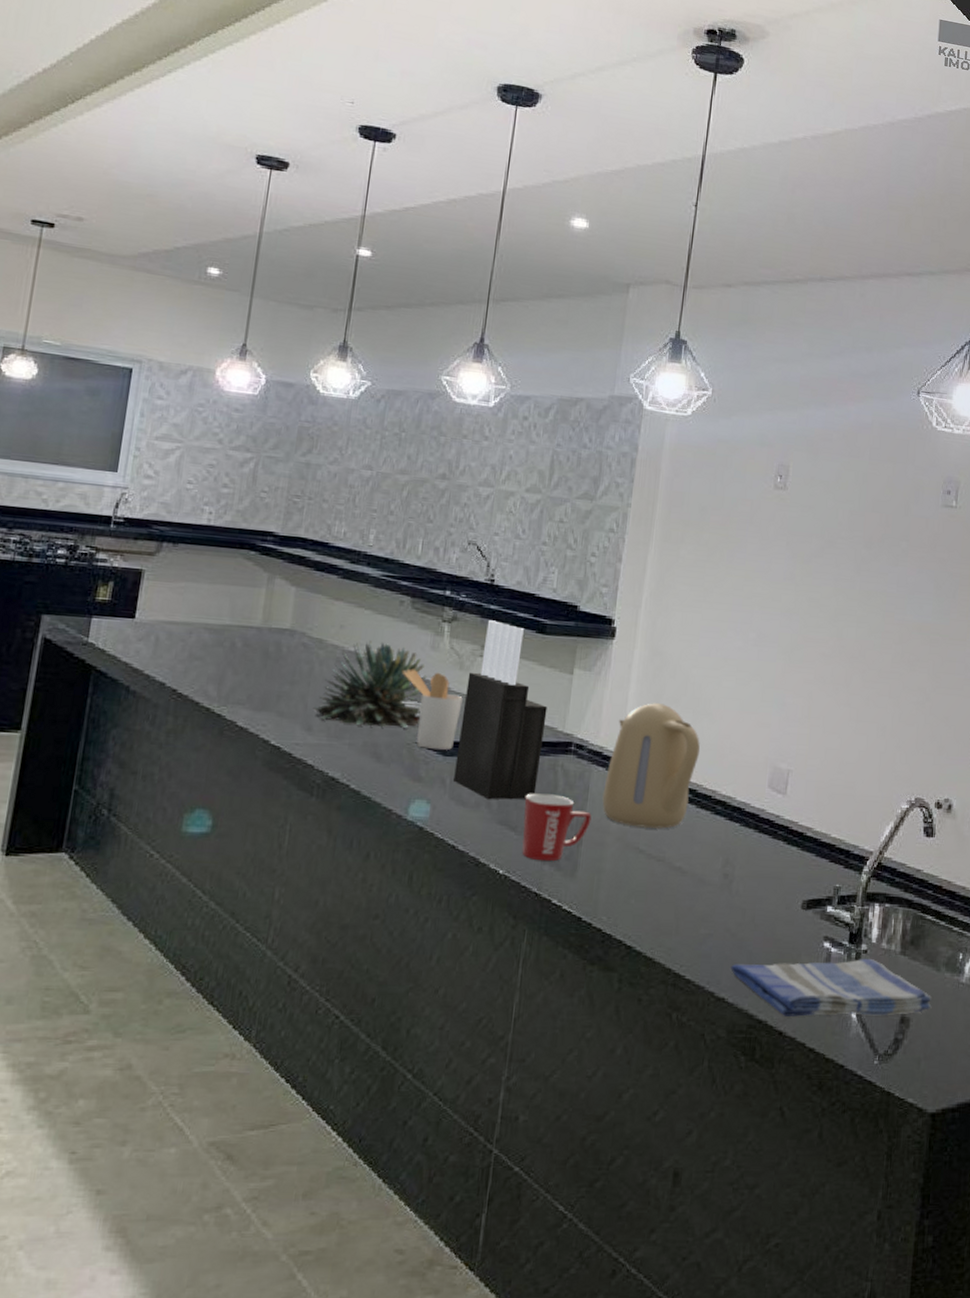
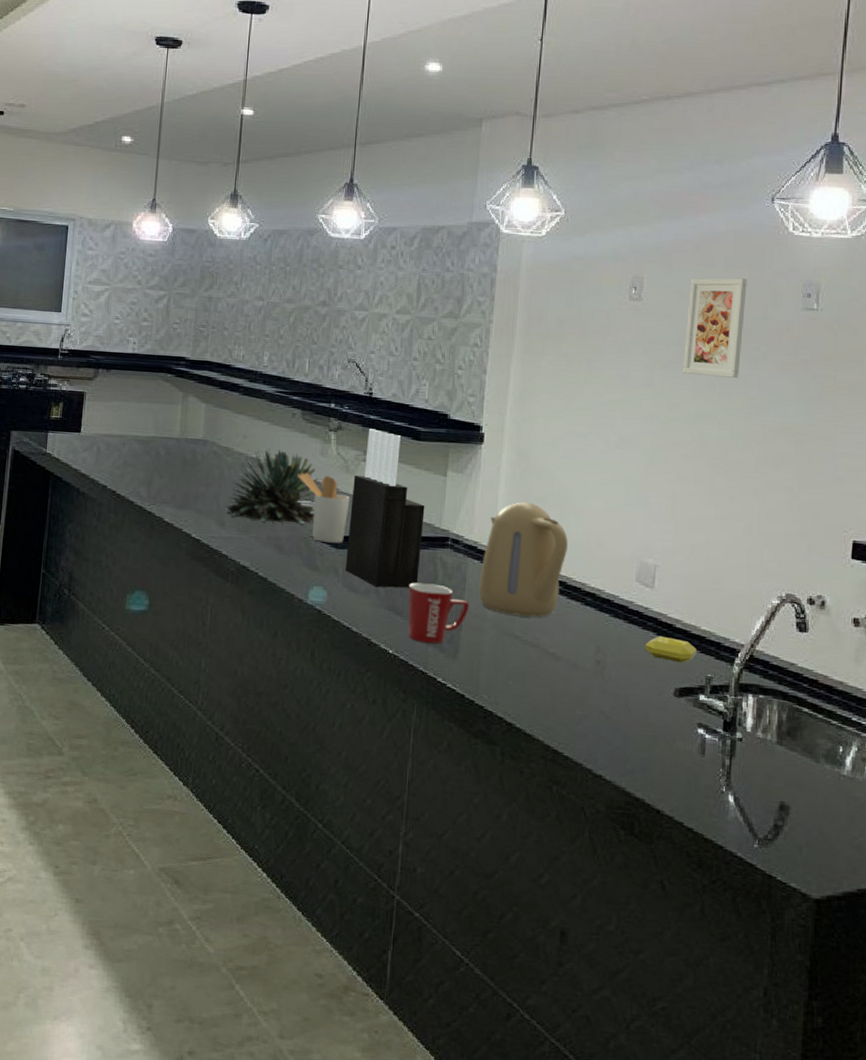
dish towel: present [731,958,933,1017] -> none [607,744,812,802]
soap bar: none [773,845,826,873] -> present [644,635,697,663]
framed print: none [824,469,891,574] -> present [682,278,747,378]

